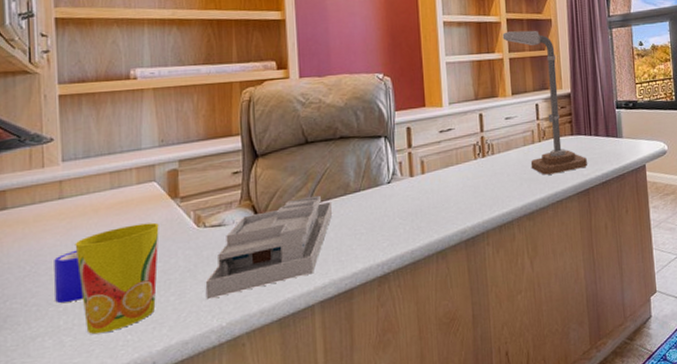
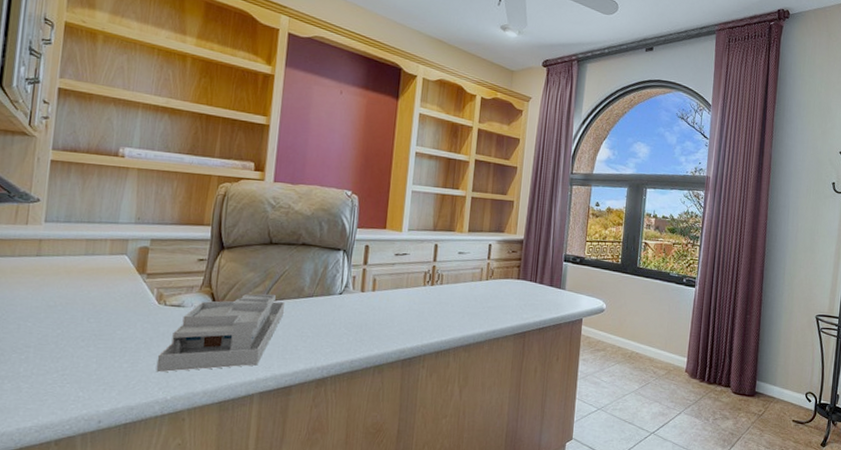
mug: present [54,250,83,303] -> none [19,305,47,352]
cup: present [75,222,159,335] -> none [43,291,124,386]
desk lamp: present [502,30,587,175] -> none [468,171,528,313]

